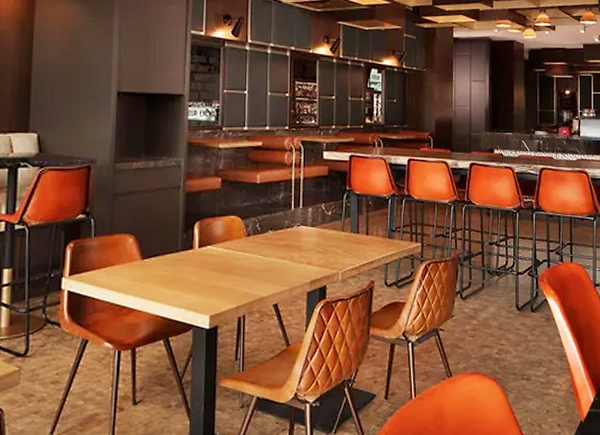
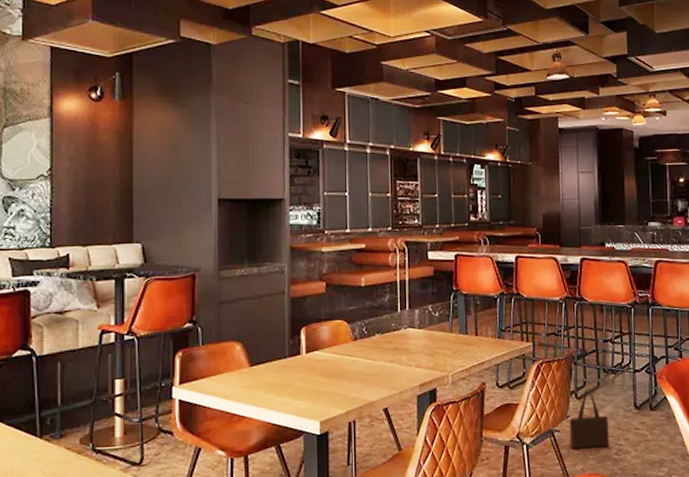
tote bag: none [453,289,491,348] -> present [569,389,609,449]

